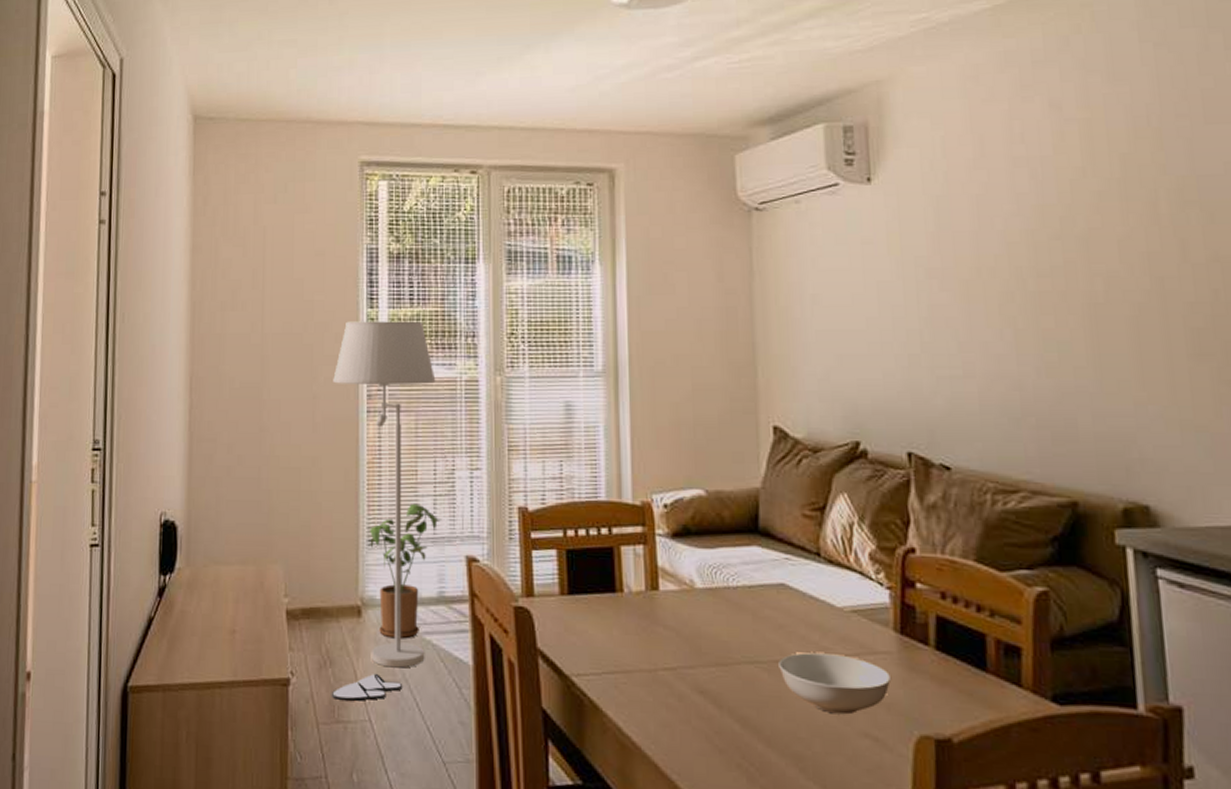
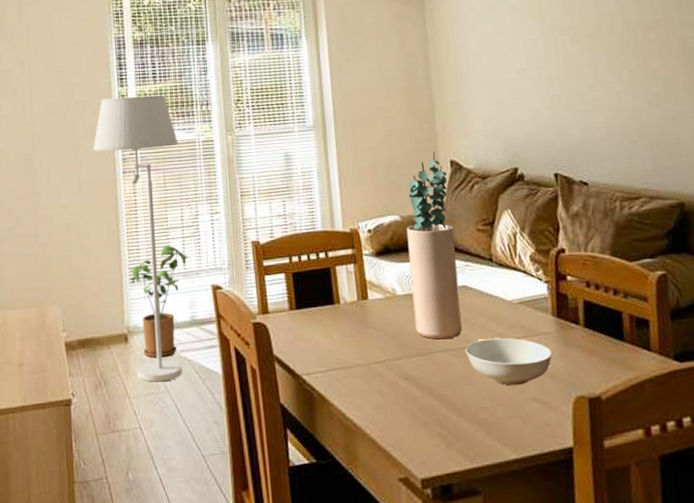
slippers: present [331,673,402,701] -> none [106,388,165,413]
vase: none [712,413,777,649] -> present [406,151,462,340]

